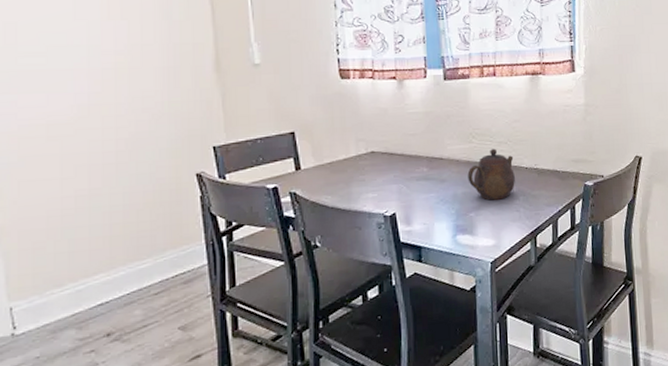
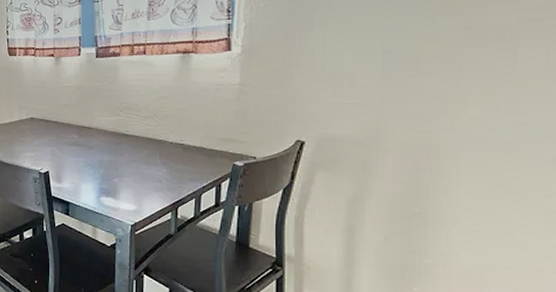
teapot: present [467,148,515,201] -> none [113,122,159,170]

